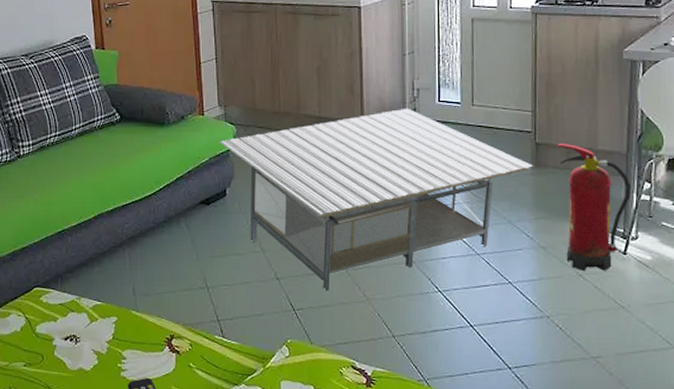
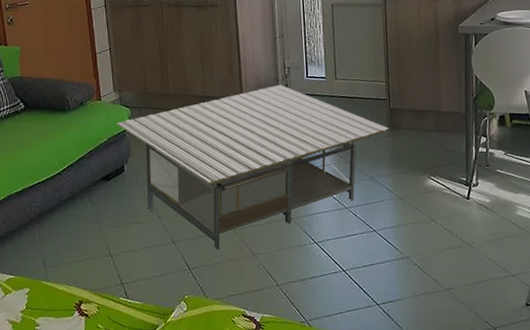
fire extinguisher: present [557,143,631,272] -> none [408,107,471,217]

